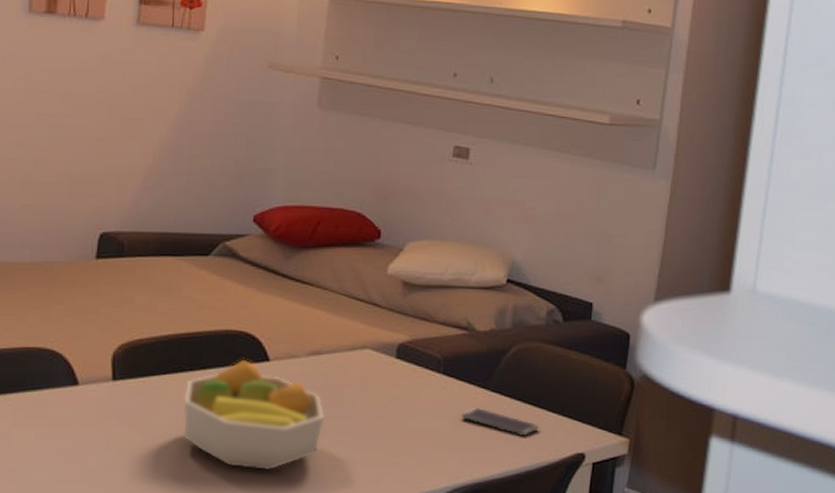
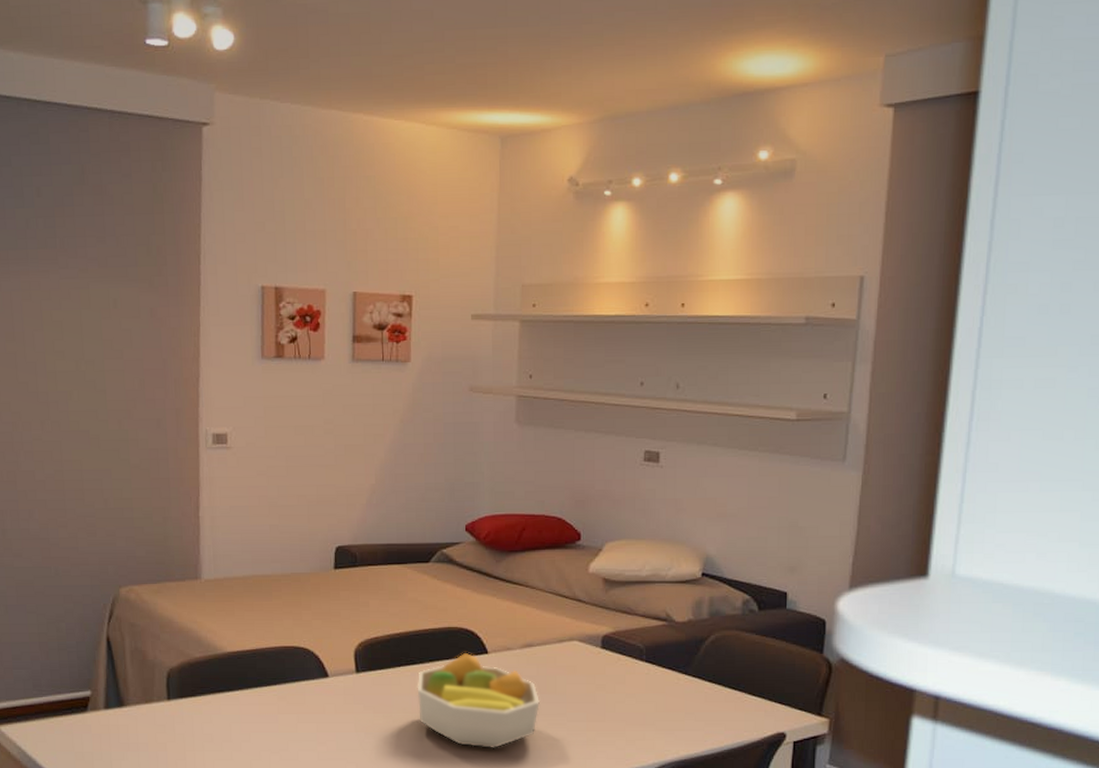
smartphone: present [461,408,539,436] -> none [665,692,739,717]

